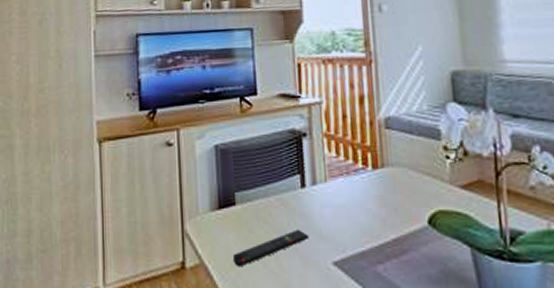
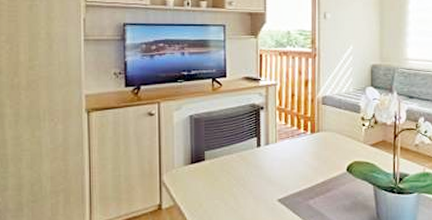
remote control: present [232,229,309,267] -> none [201,177,261,206]

